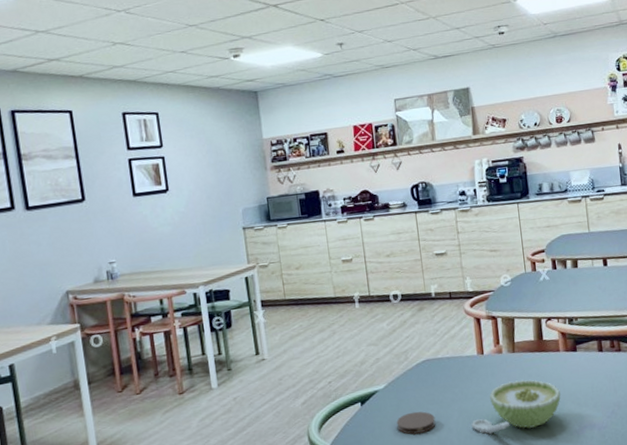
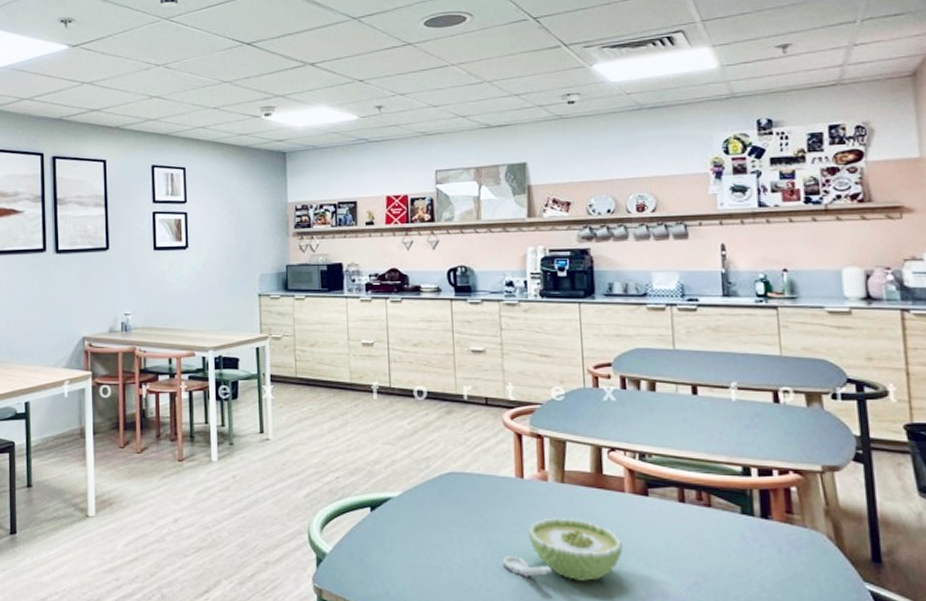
coaster: present [396,411,436,435] -> none [410,530,458,558]

